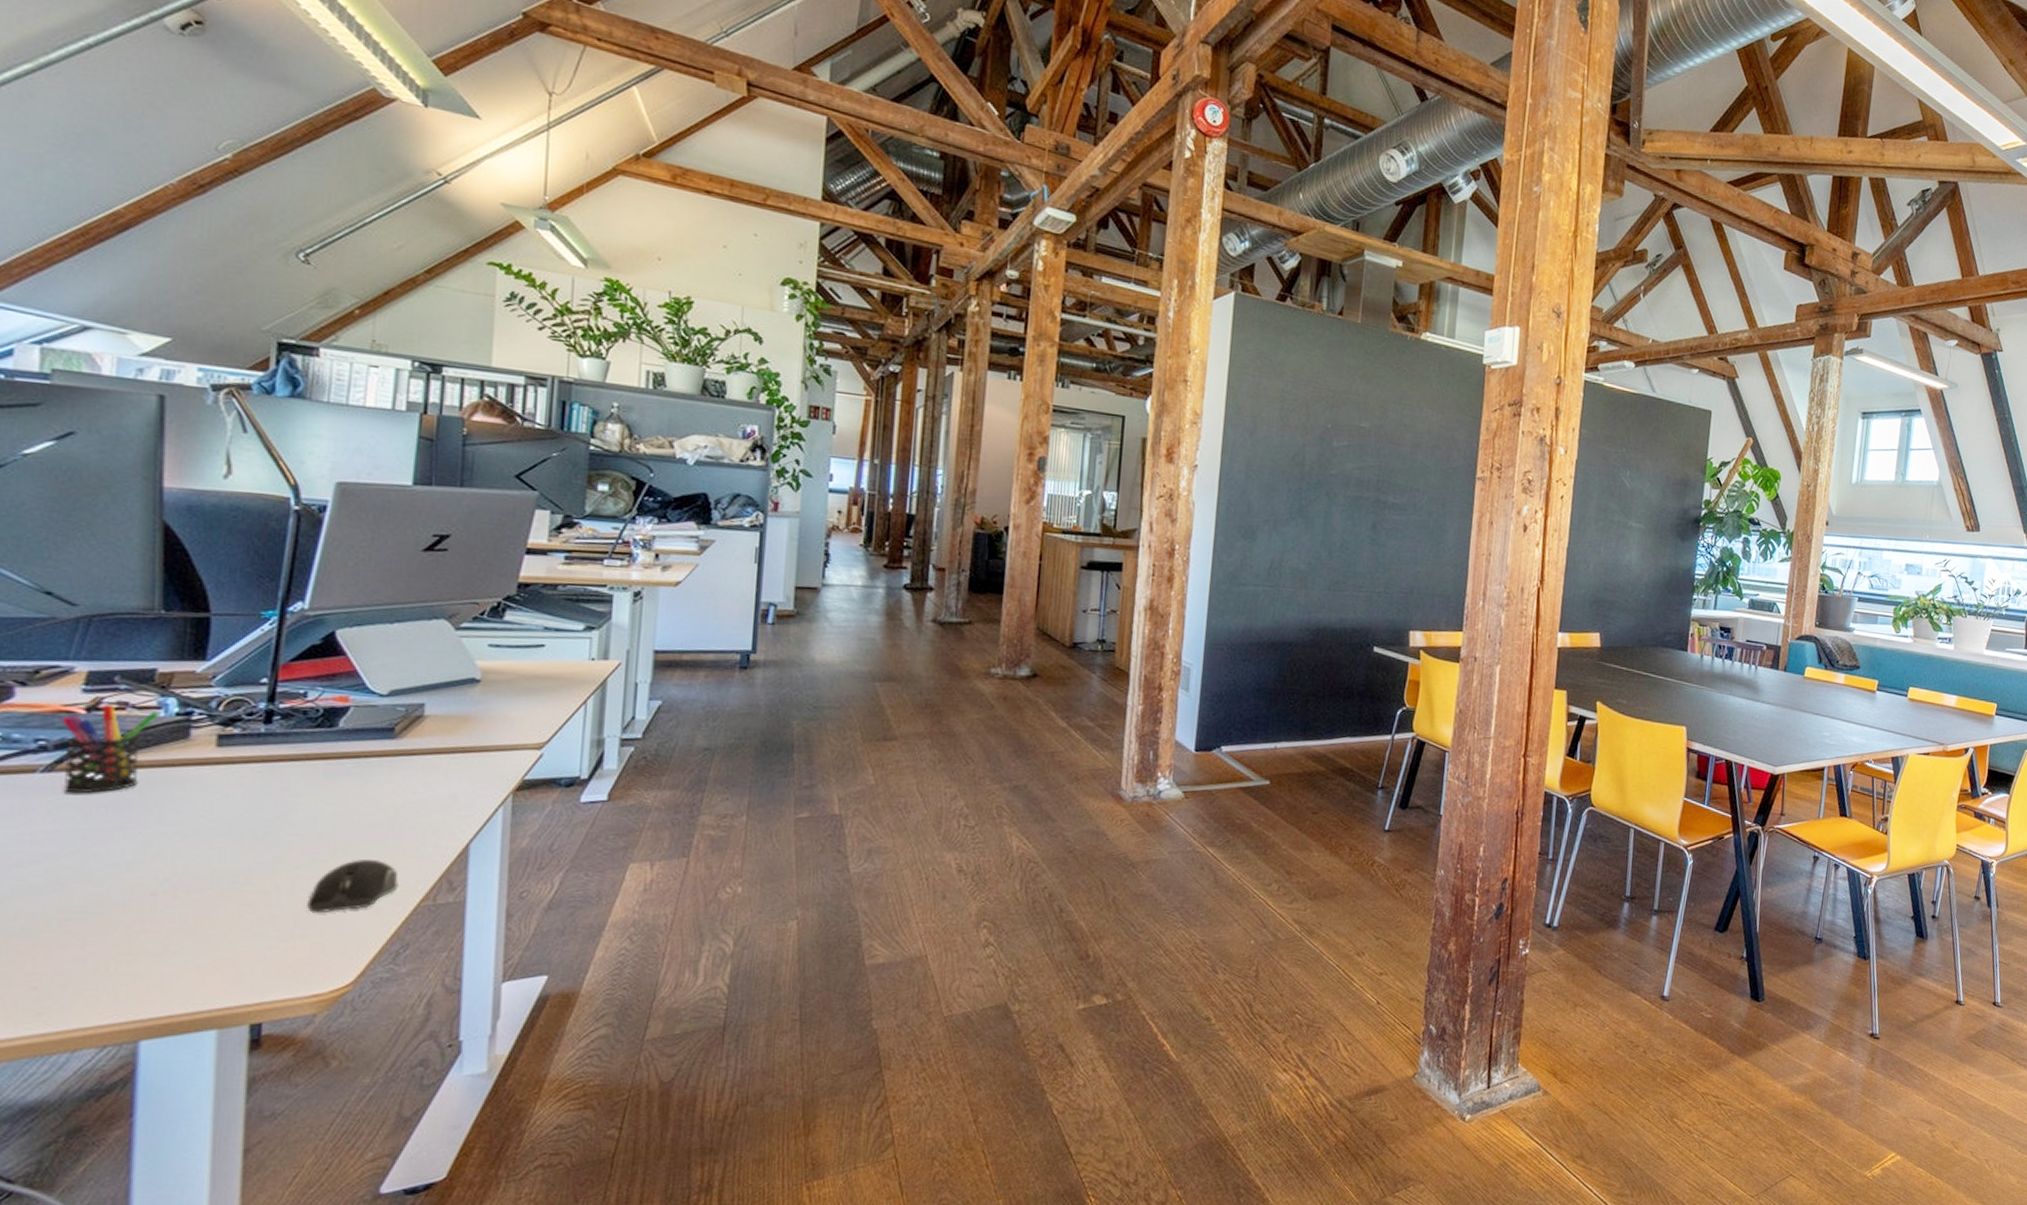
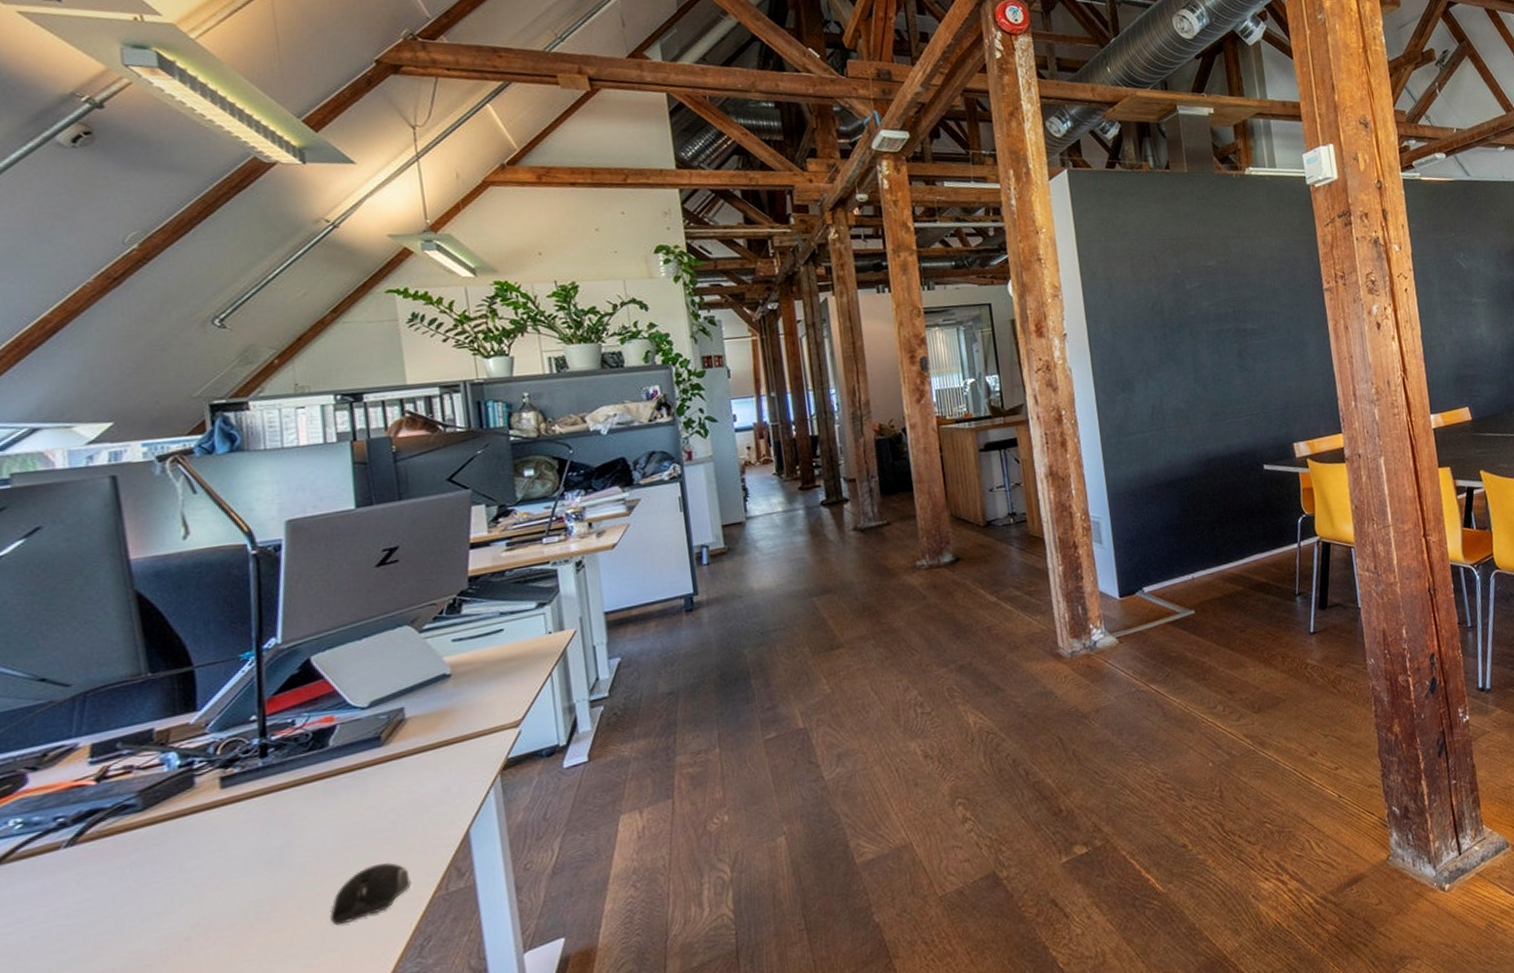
pen holder: present [62,703,161,794] -> none [75,767,165,862]

